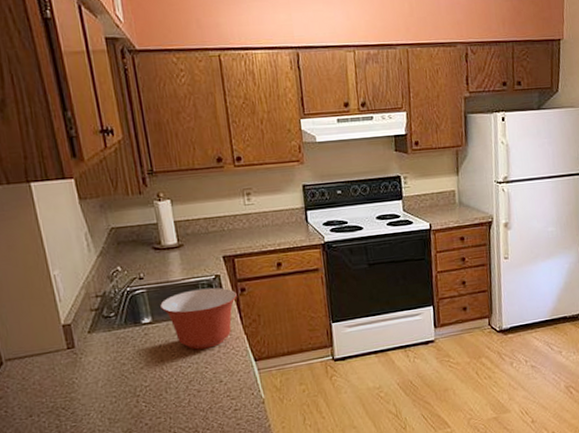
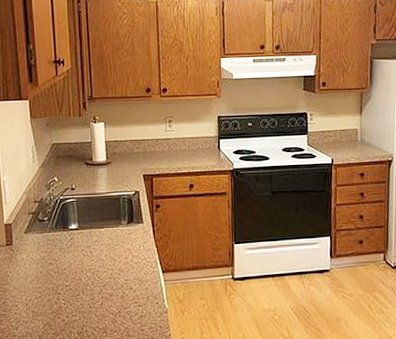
mixing bowl: present [160,287,237,350] -> none [86,202,152,257]

